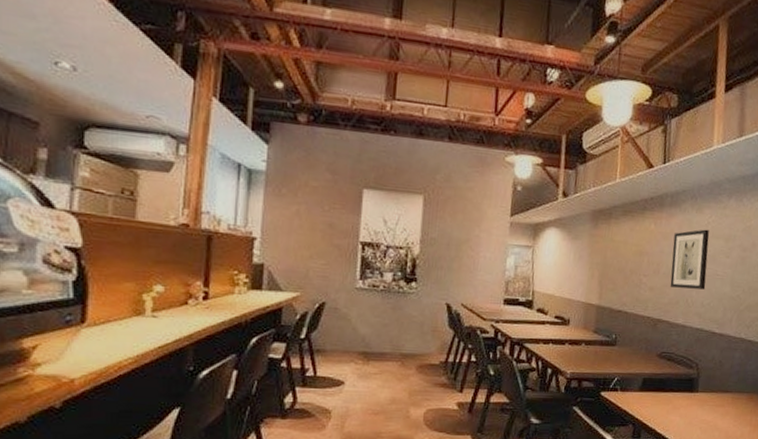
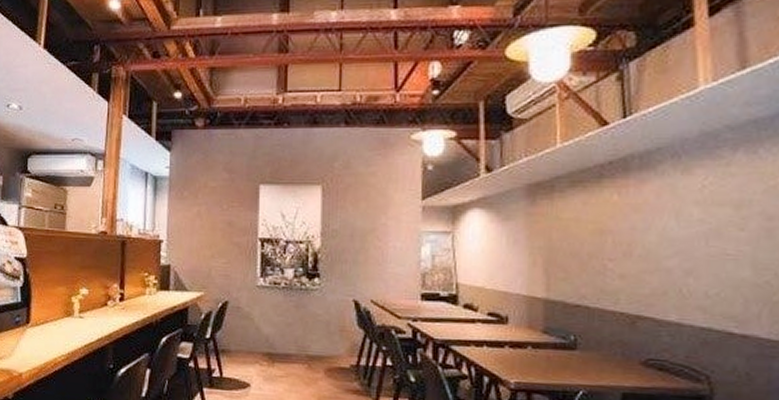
wall art: present [669,229,710,290] -> none [649,195,709,275]

